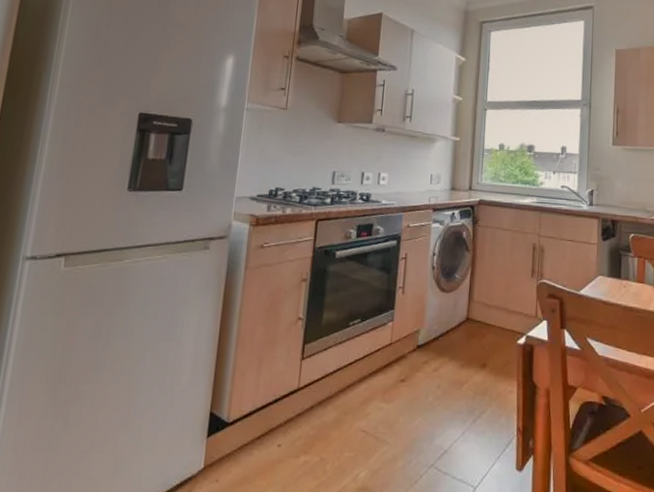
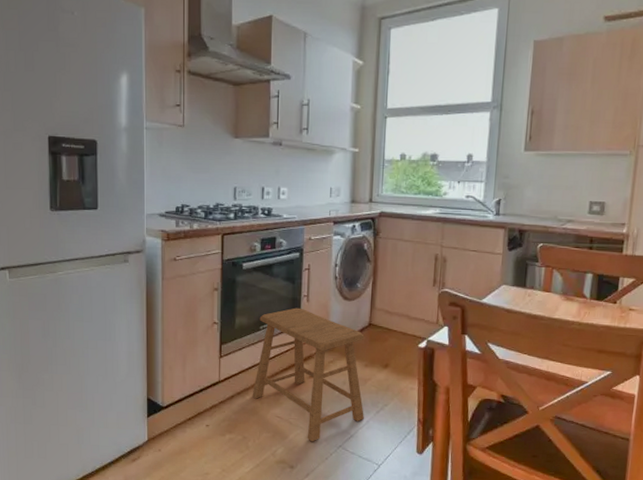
stool: none [335,300,462,461] -> present [252,307,364,442]

